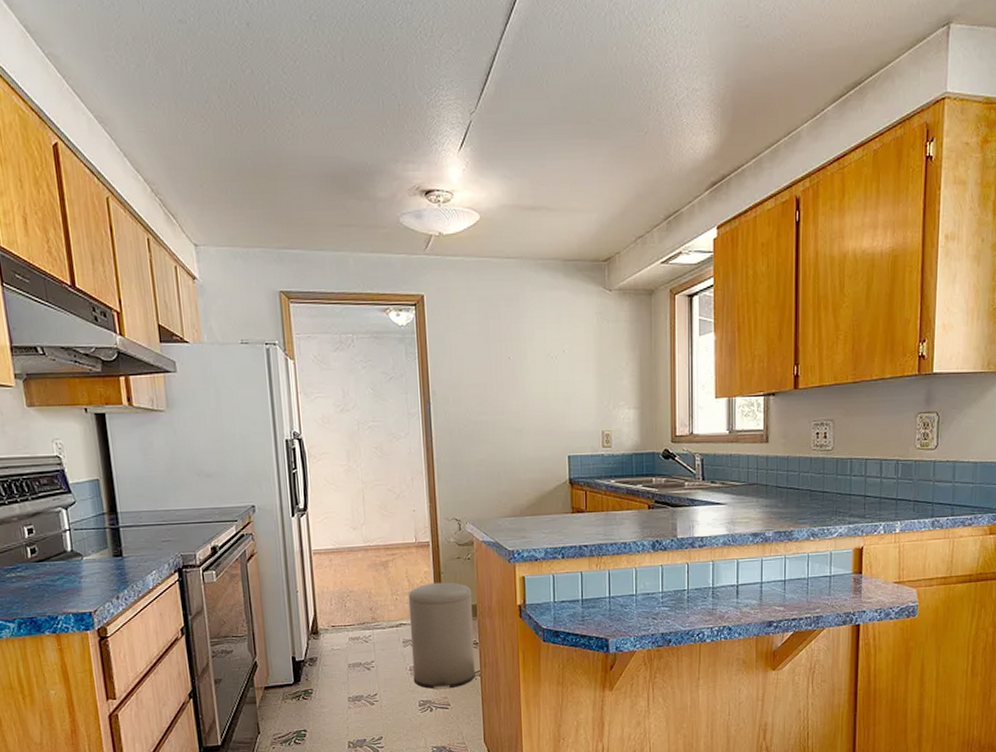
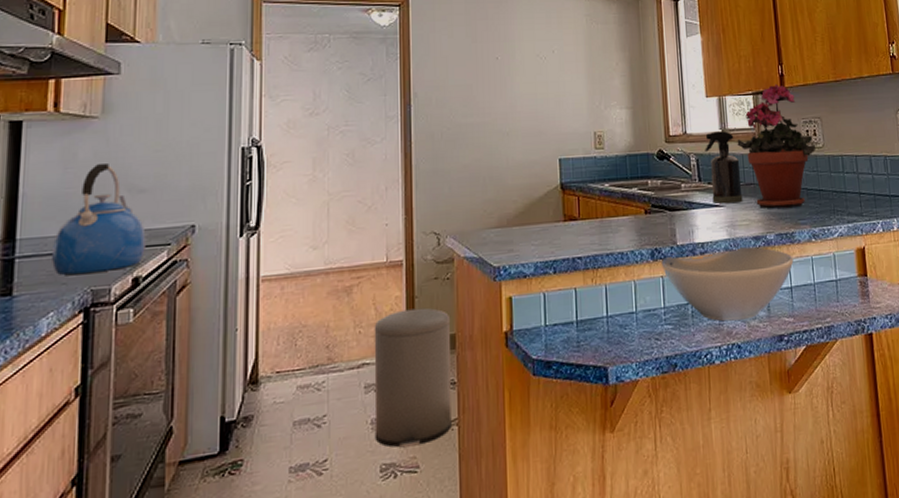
kettle: none [146,452,218,543] -> present [52,164,146,275]
bowl: none [661,541,790,608] -> present [661,246,794,322]
spray bottle: none [710,432,745,502] -> present [705,131,743,204]
potted plant: none [743,384,825,508] -> present [737,83,816,209]

